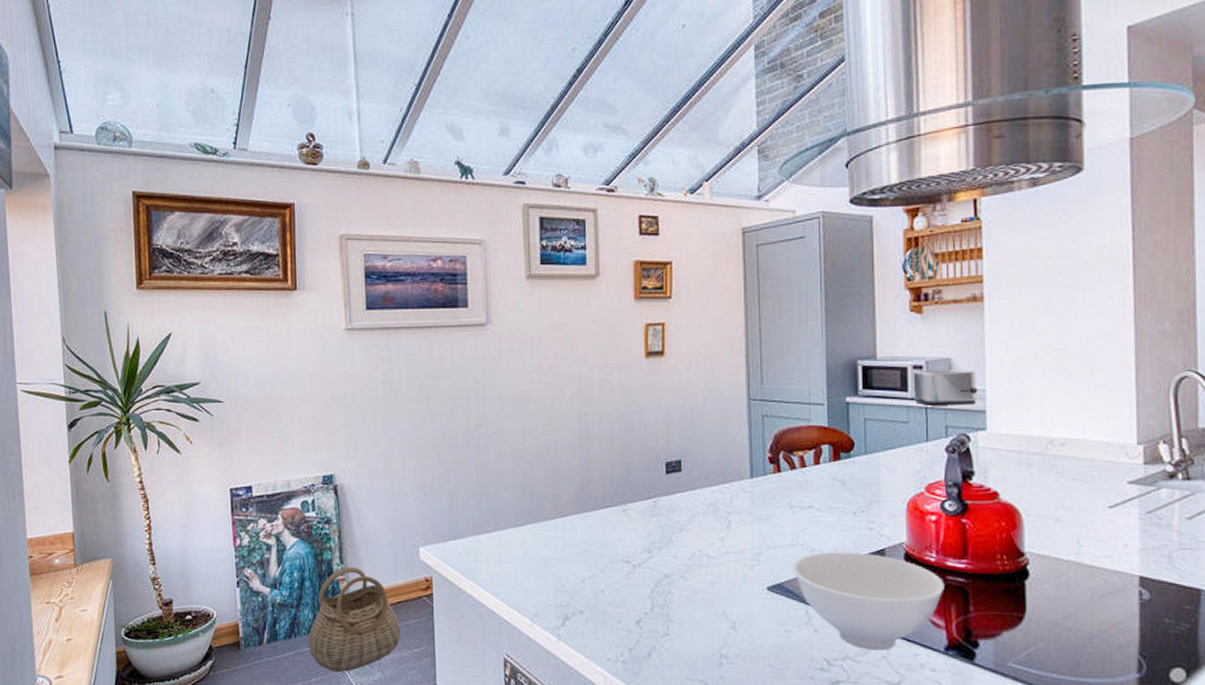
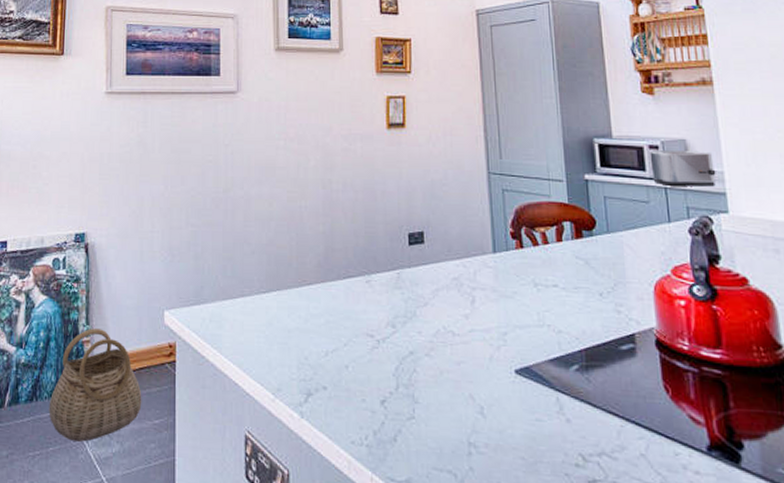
bowl: present [792,552,945,651] -> none [539,334,701,447]

